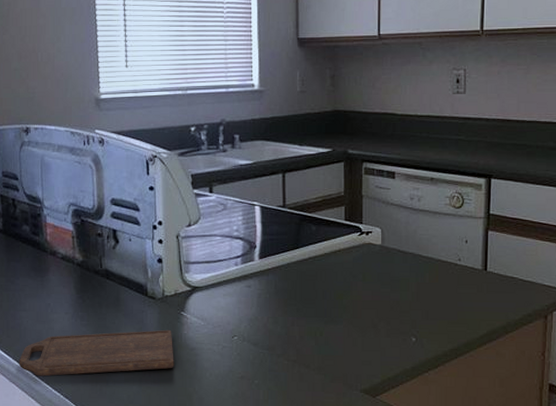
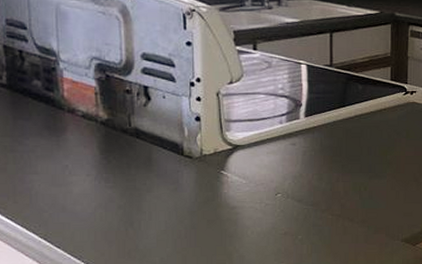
cutting board: present [18,329,174,377] -> none [28,189,213,244]

